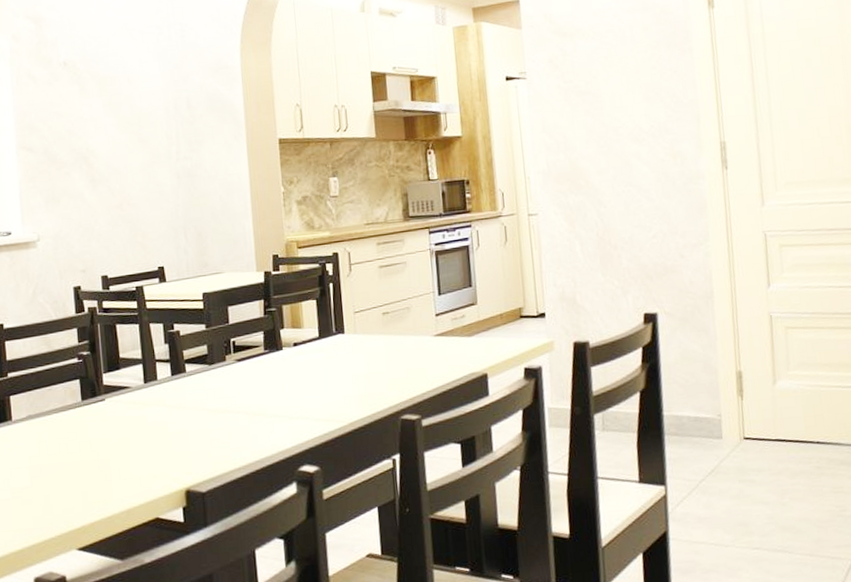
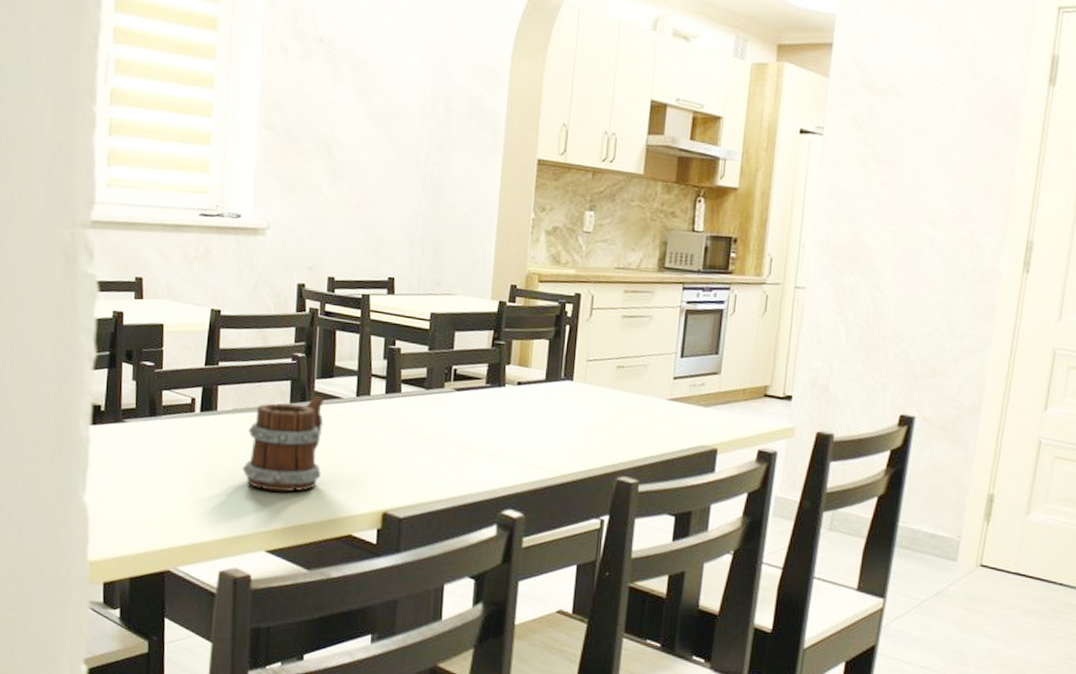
mug: none [44,389,122,489] -> present [242,396,324,492]

